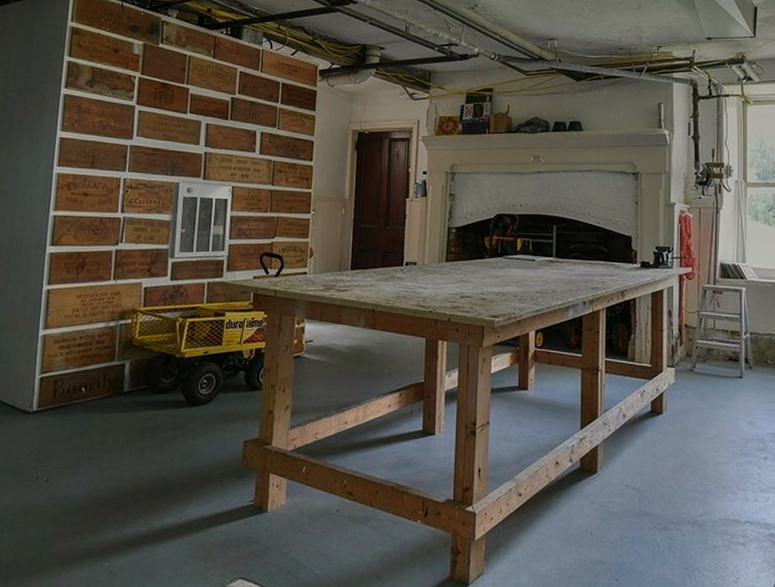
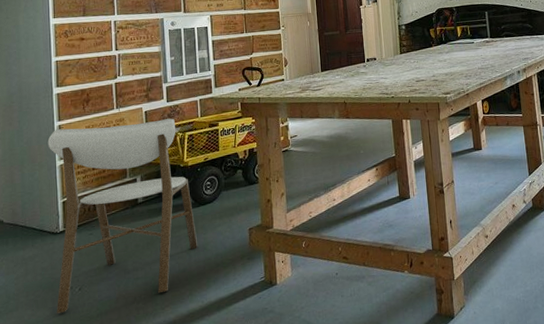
dining chair: none [17,293,184,506] -> present [47,118,199,315]

